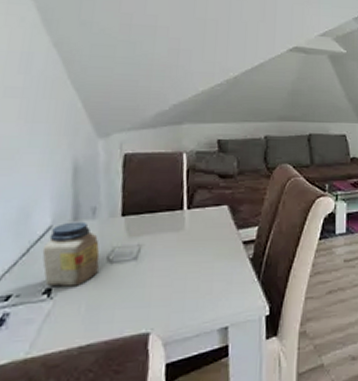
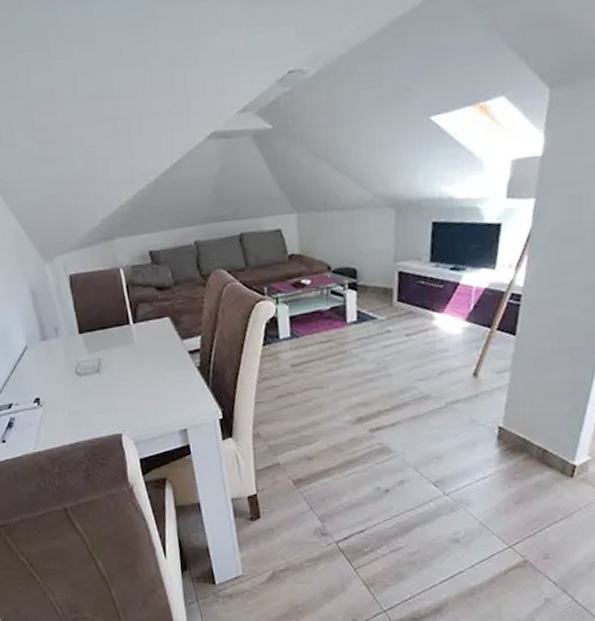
jar: present [42,221,100,288] -> none [25,340,72,397]

